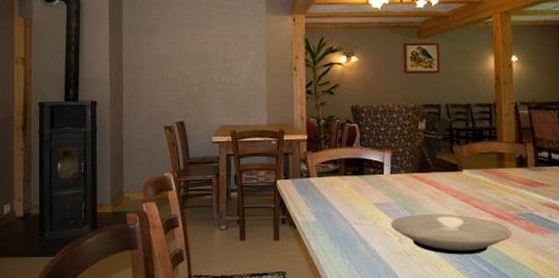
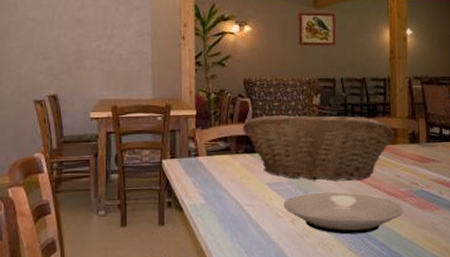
fruit basket: none [351,140,501,204] -> present [242,115,394,182]

